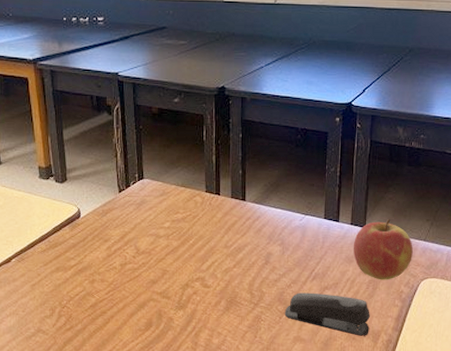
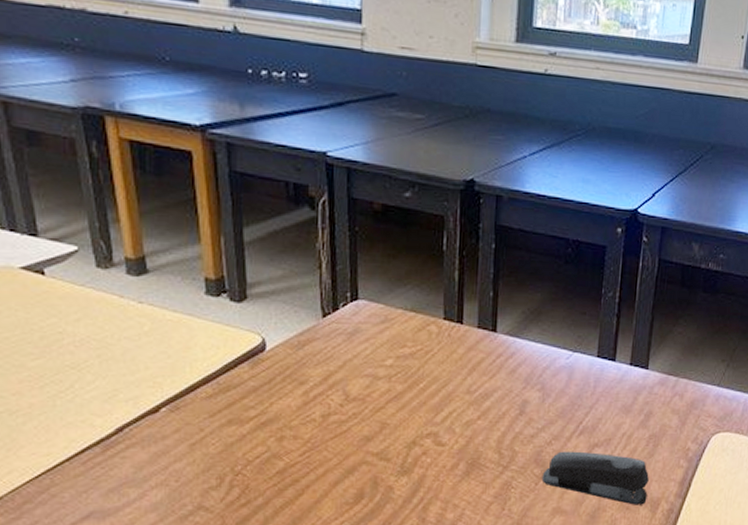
apple: present [353,218,413,280] -> none [632,357,704,435]

